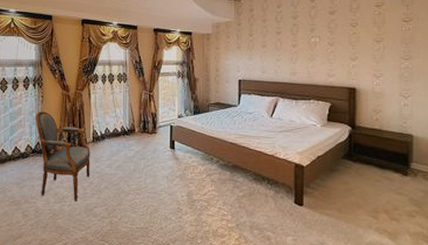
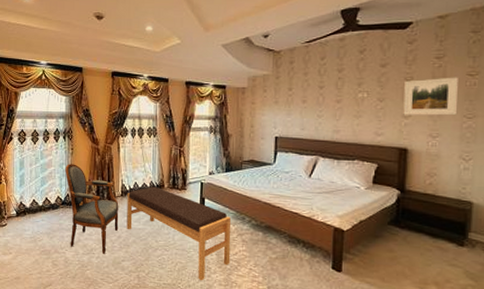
bench: none [98,131,201,223] -> present [127,186,231,281]
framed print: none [351,23,396,58] -> present [403,77,460,116]

